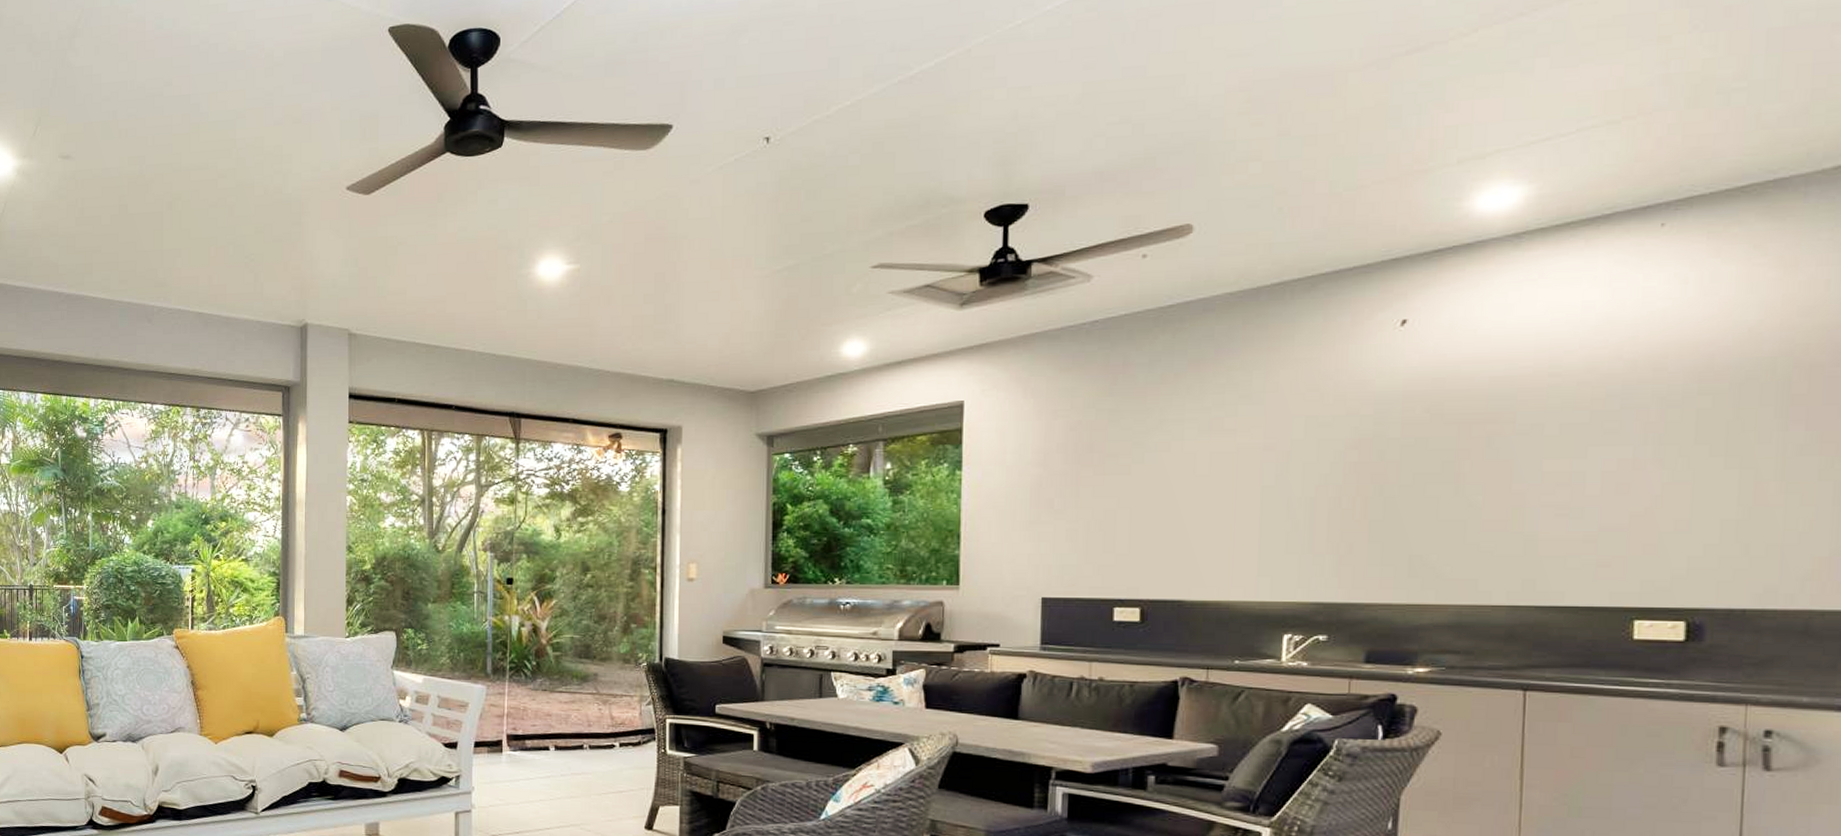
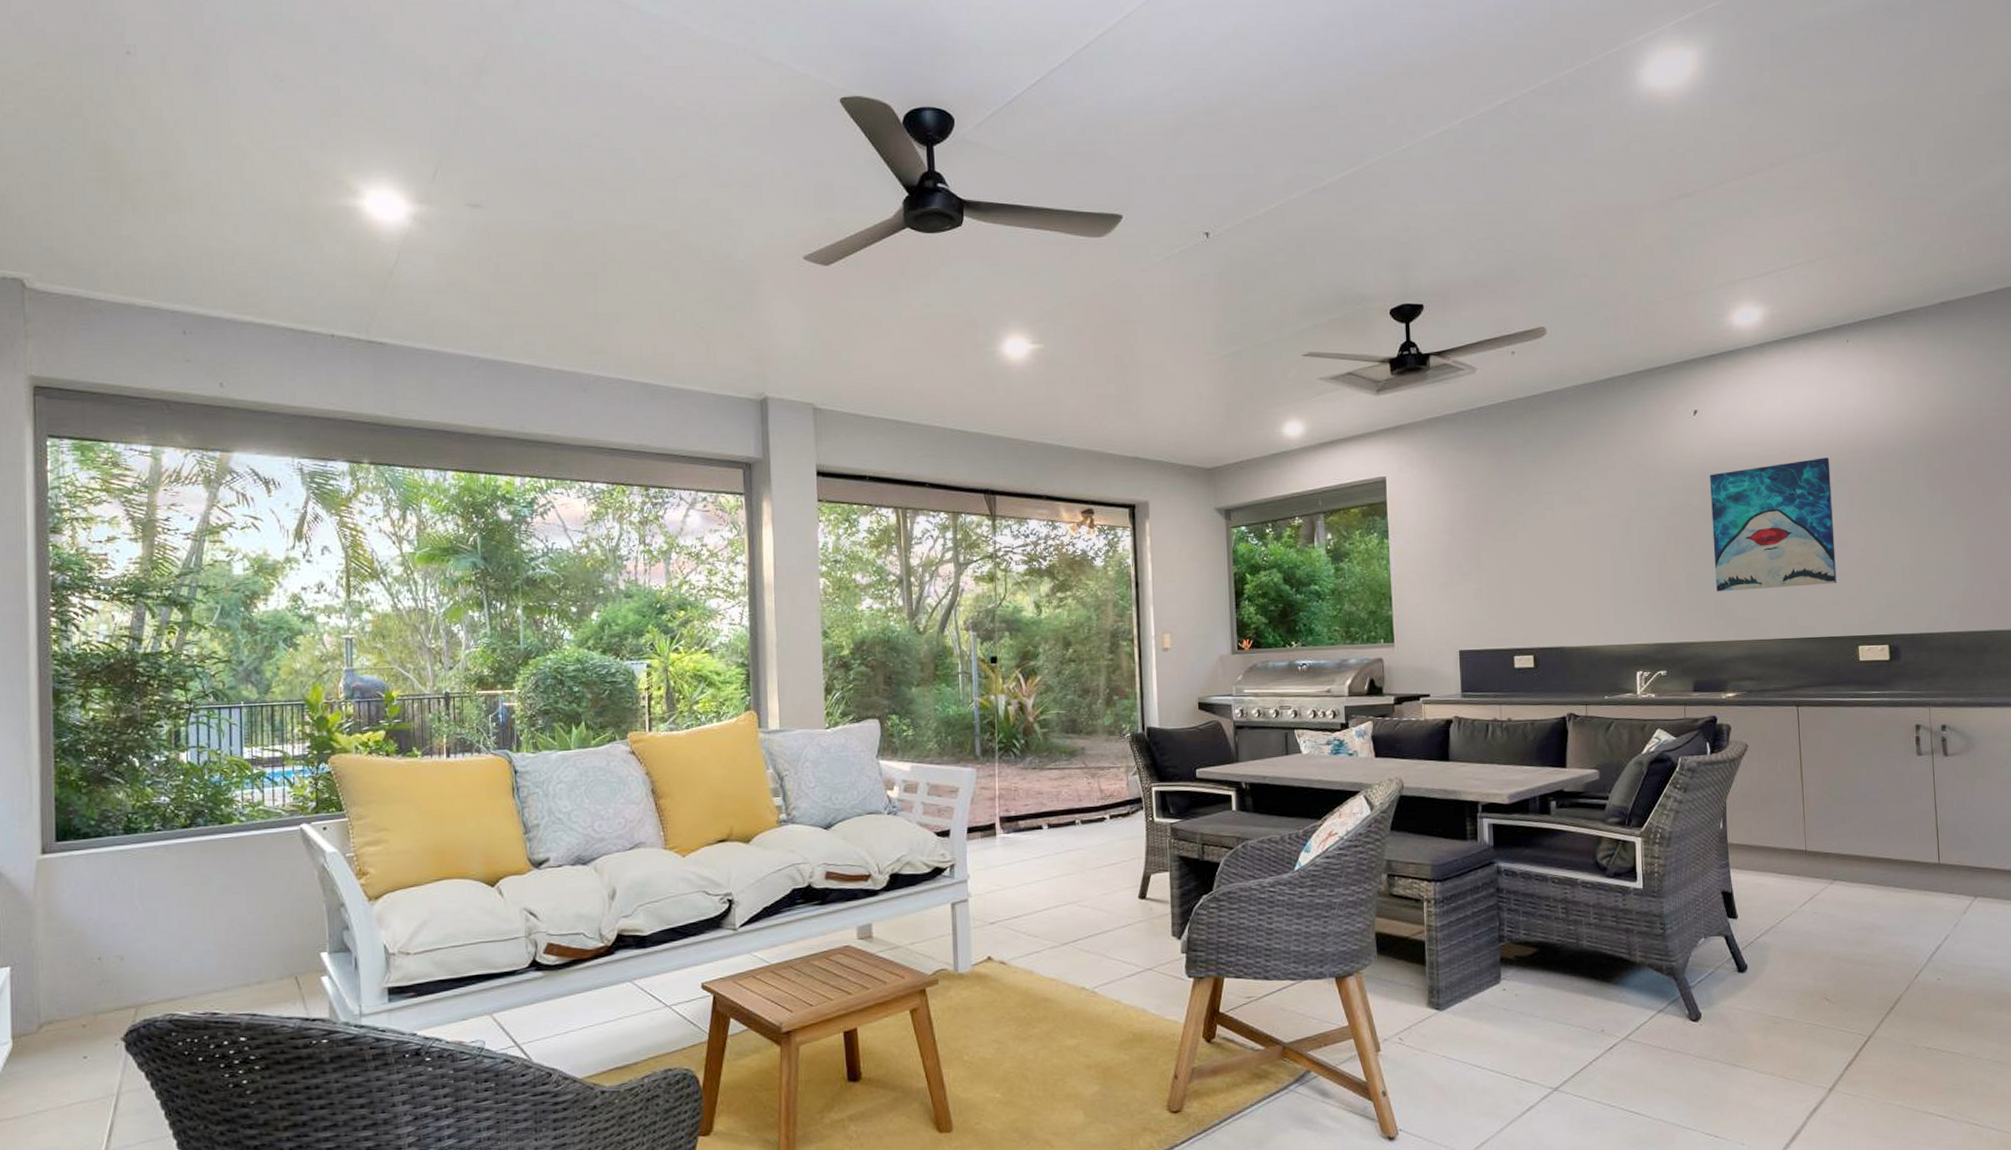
wall art: none [1413,378,1614,545] -> present [1710,457,1837,592]

